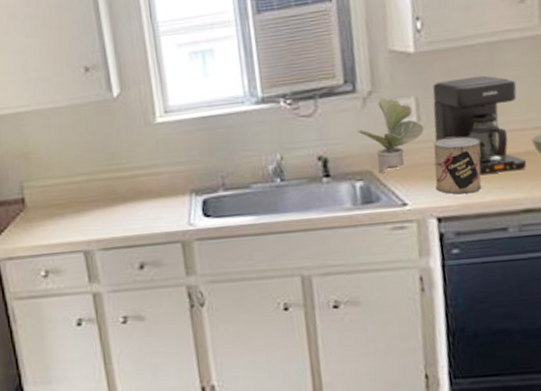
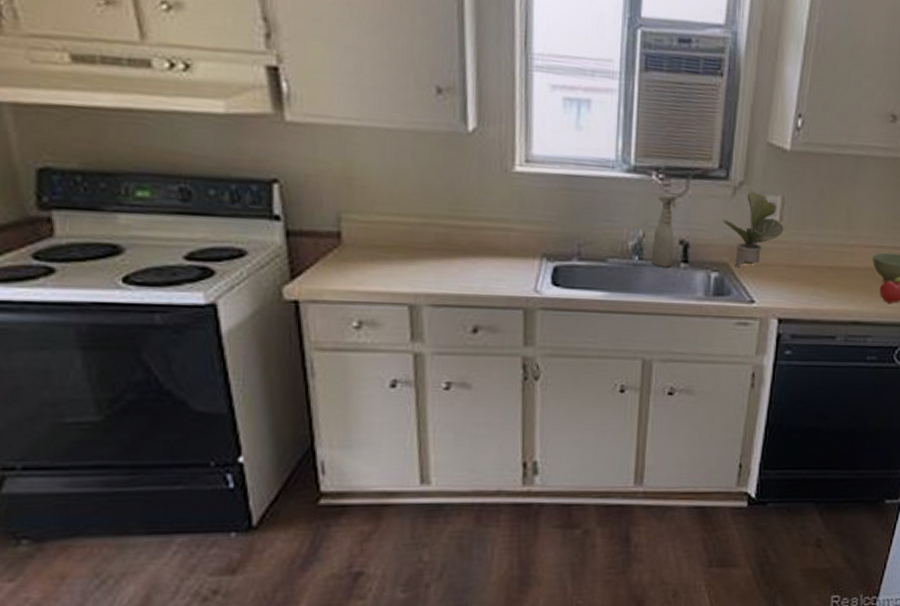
spray bottle: none [289,115,315,185] -> present [651,193,678,268]
coffee maker: present [432,75,527,174] -> none [787,185,872,284]
tin can: present [433,136,482,195] -> none [783,242,830,300]

